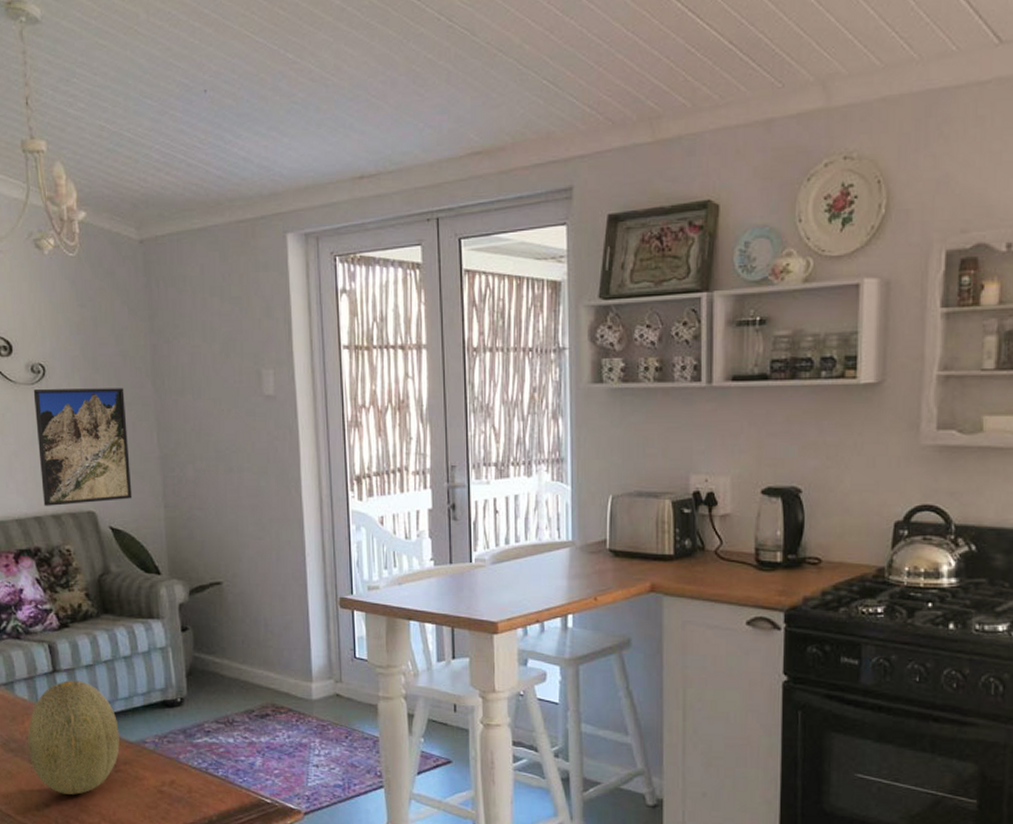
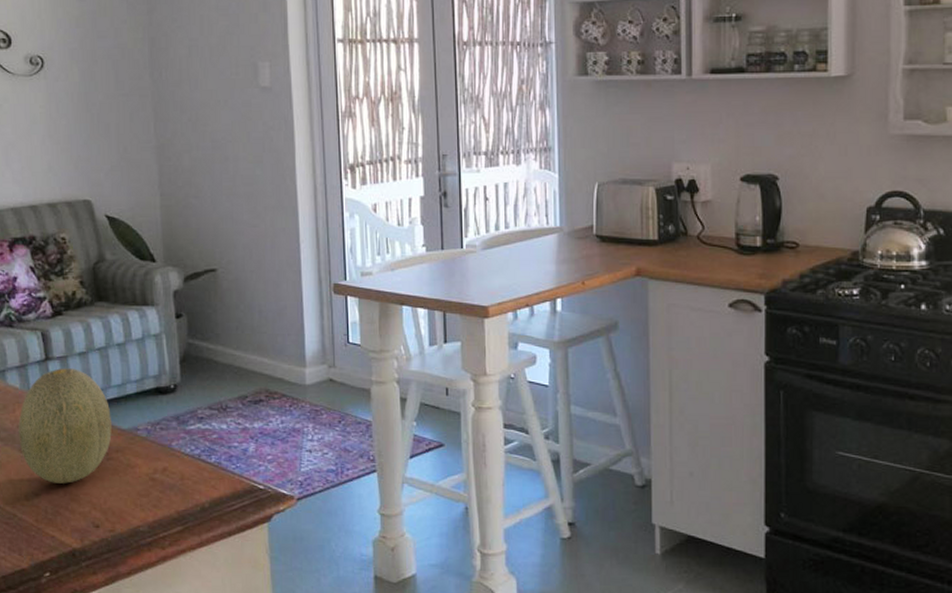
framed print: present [33,388,133,506] -> none [31,79,129,195]

